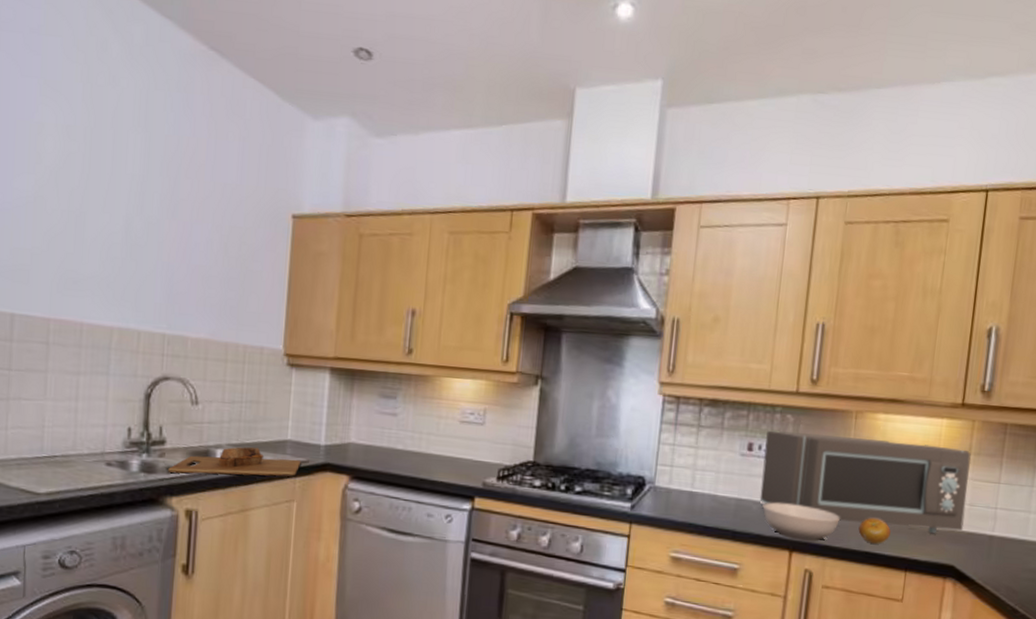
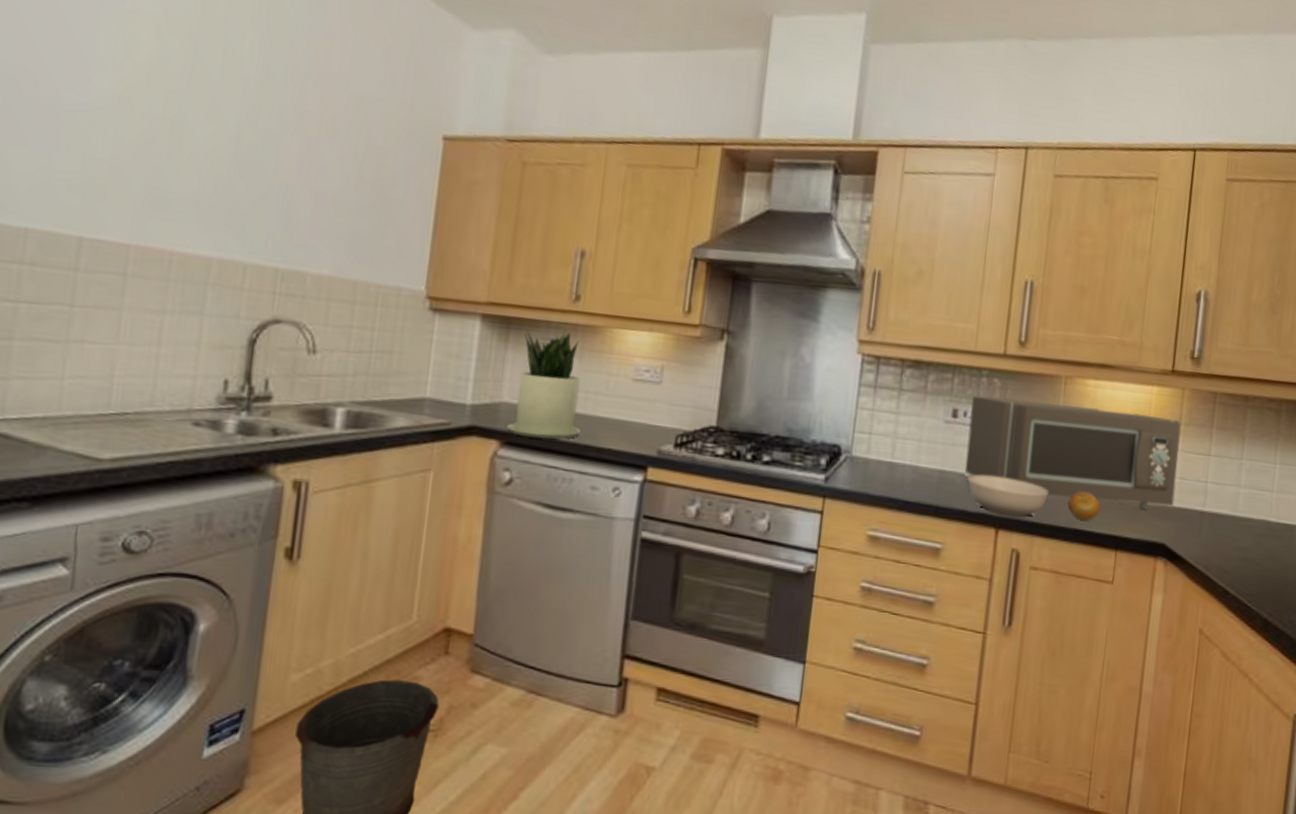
cutting board: present [168,446,301,477] -> none [273,405,442,442]
planter: none [355,379,416,474] -> present [507,329,580,440]

